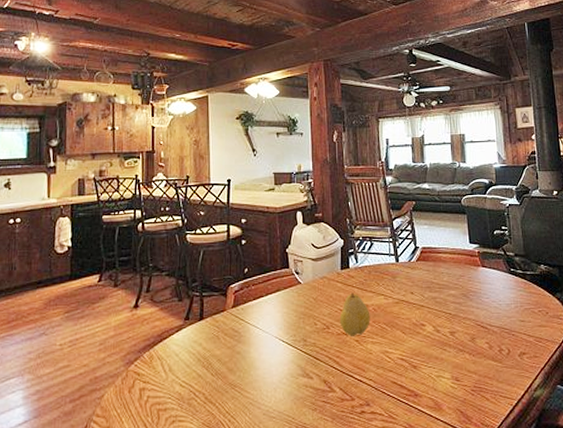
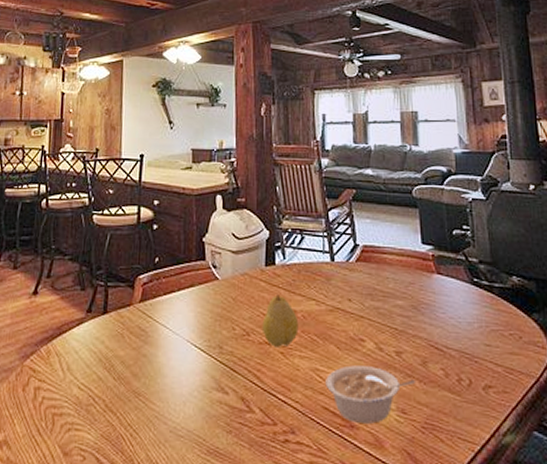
legume: none [394,345,467,392] -> present [325,365,416,424]

